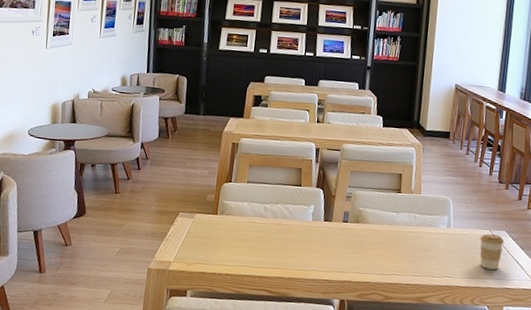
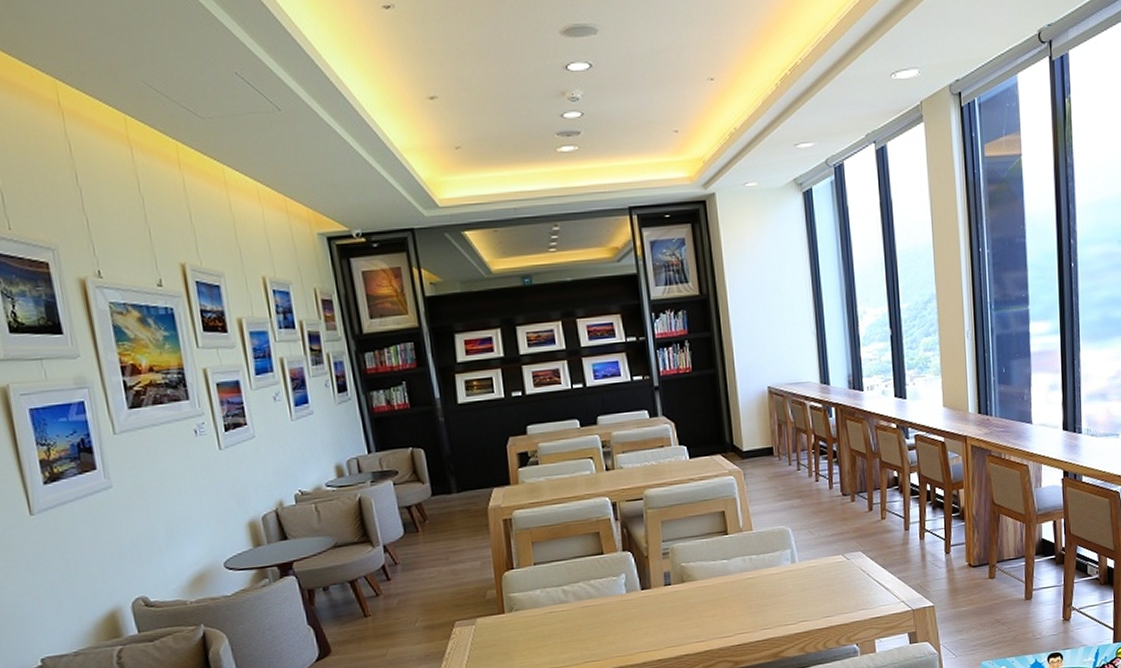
coffee cup: present [479,234,505,270] -> none [833,558,862,601]

